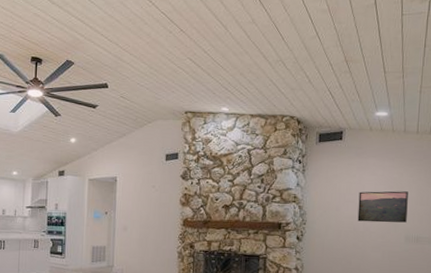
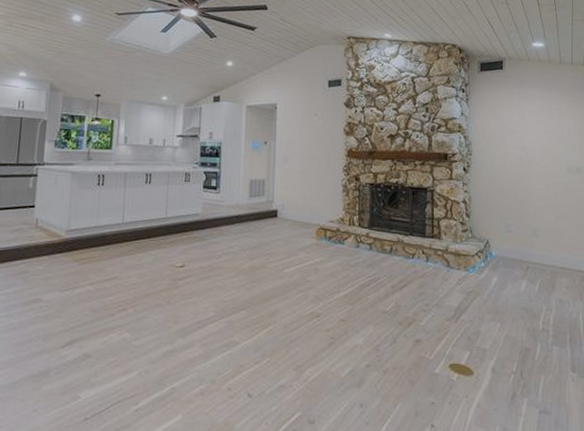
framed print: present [357,191,408,223] -> none [521,121,568,154]

